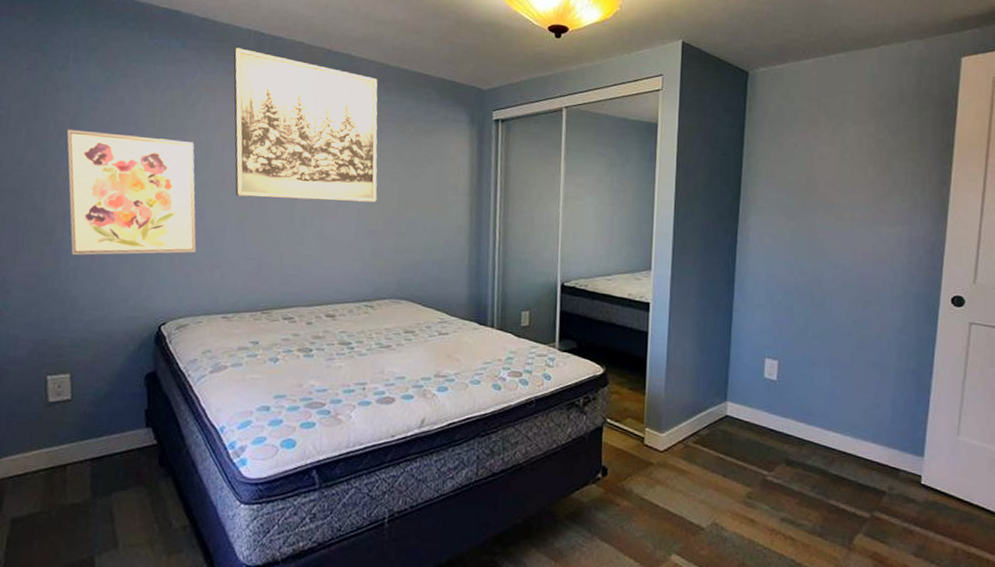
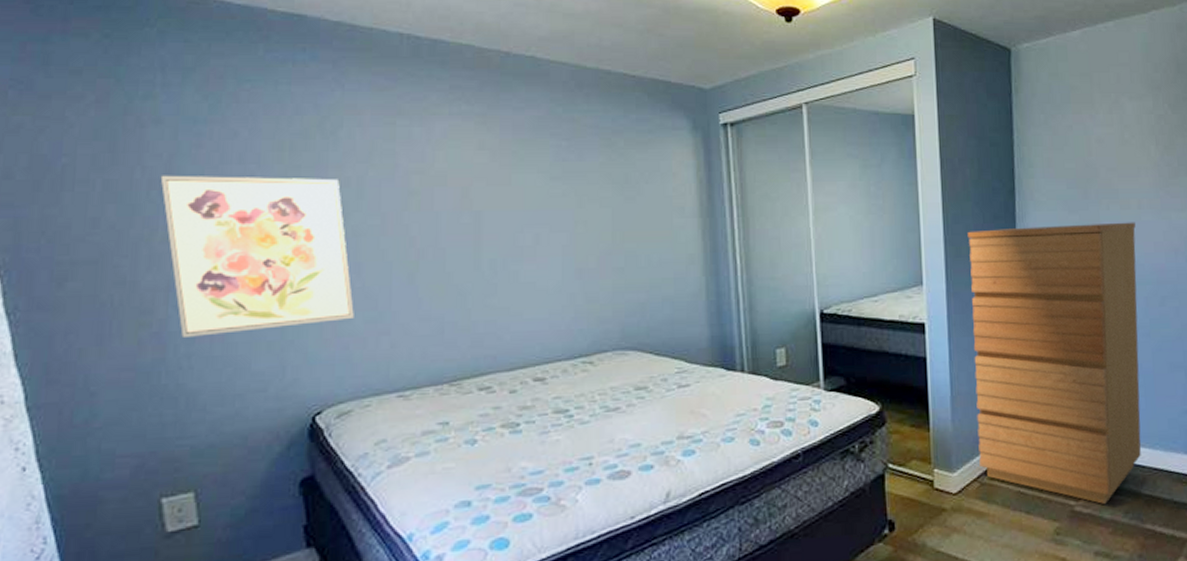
wall art: present [233,47,378,203] -> none [382,56,585,242]
dresser: none [686,227,847,477] -> present [967,222,1141,504]

